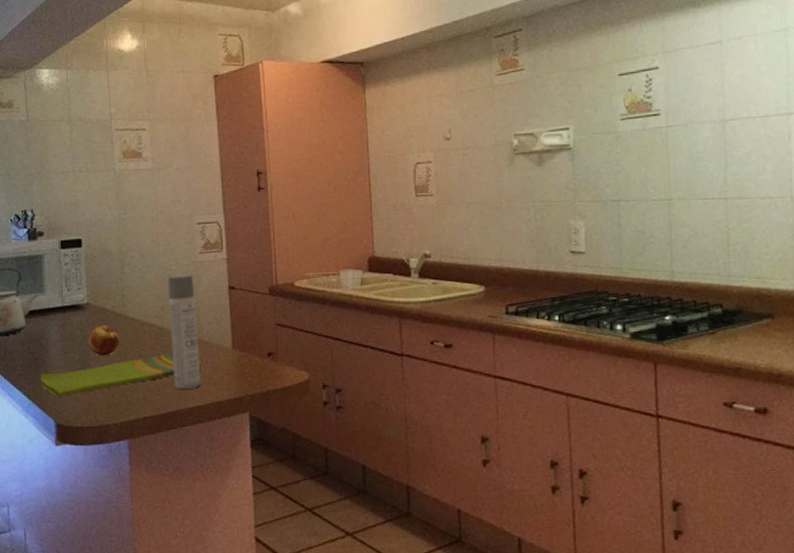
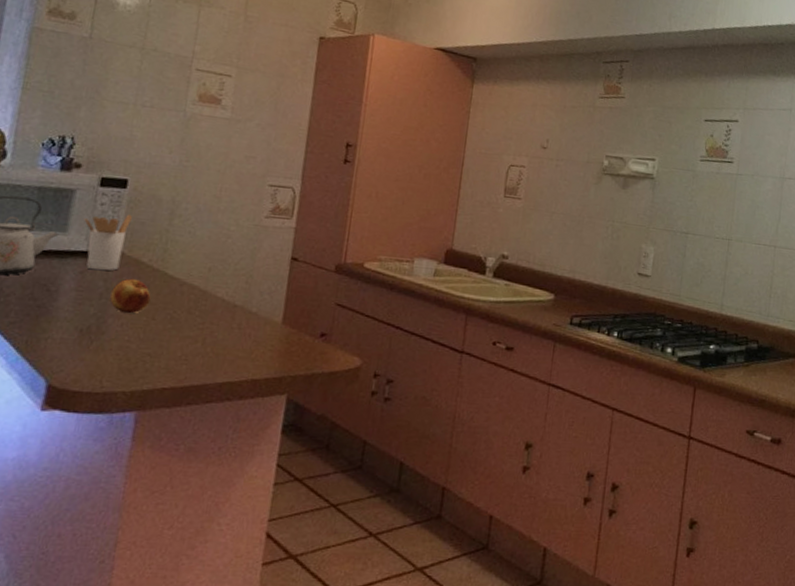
dish towel: present [39,351,202,398] -> none [36,317,244,356]
utensil holder: none [55,269,91,322] -> present [84,214,132,271]
spray bottle: present [167,273,201,389] -> none [206,235,253,362]

